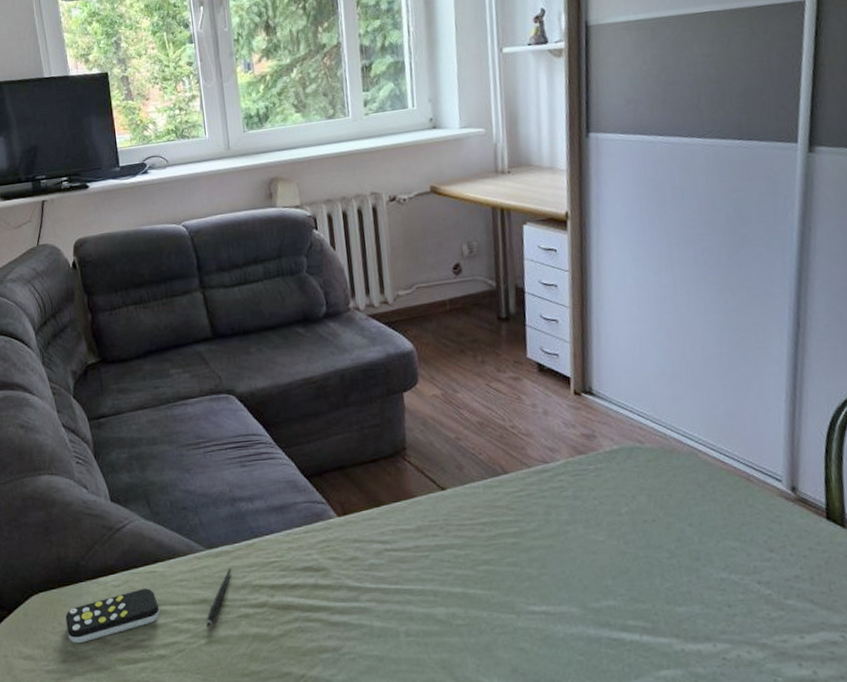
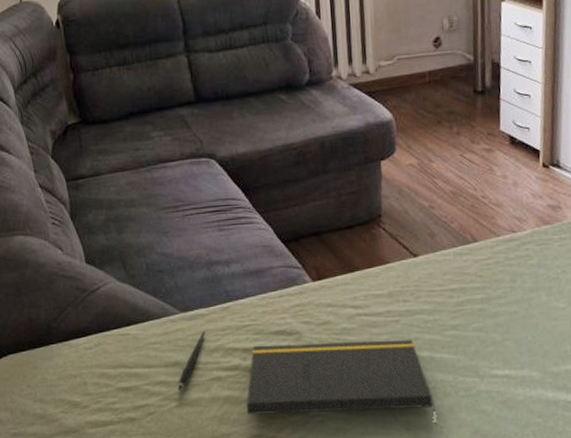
remote control: present [65,588,160,644] -> none [35,351,132,407]
notepad: none [276,575,474,666] -> present [247,339,438,427]

